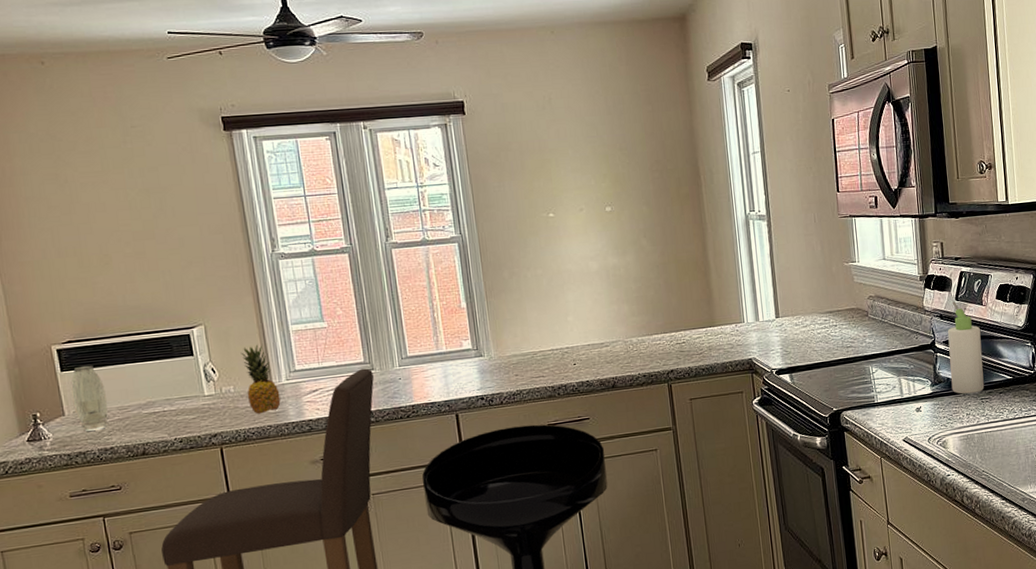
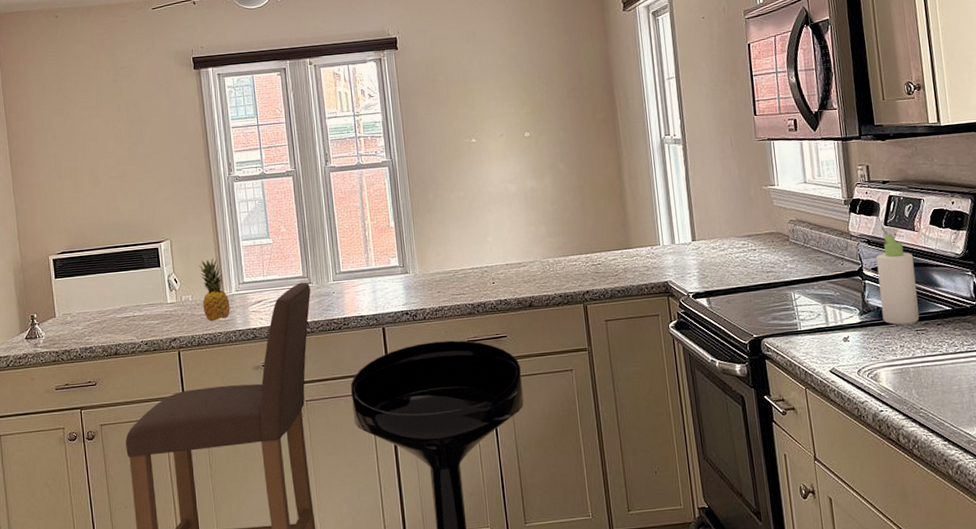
vase: present [70,365,109,431] -> none [61,273,90,332]

